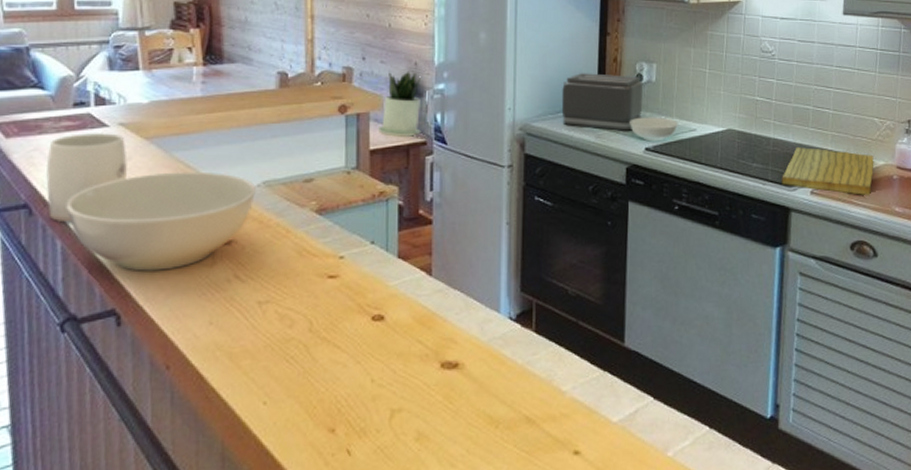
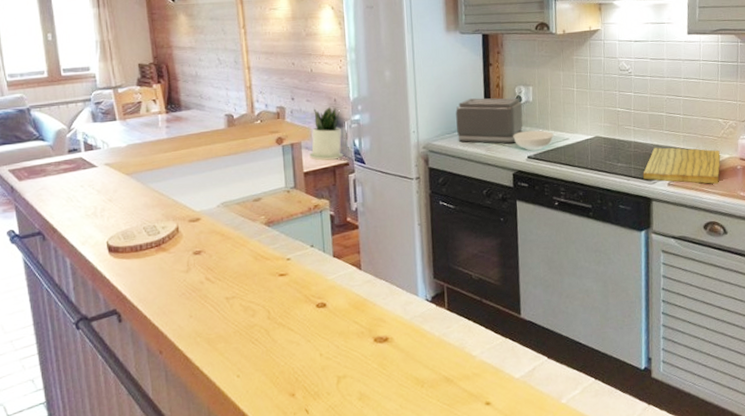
mug: present [45,133,128,223] -> none [52,172,115,244]
bowl: present [66,171,256,271] -> none [70,198,216,279]

